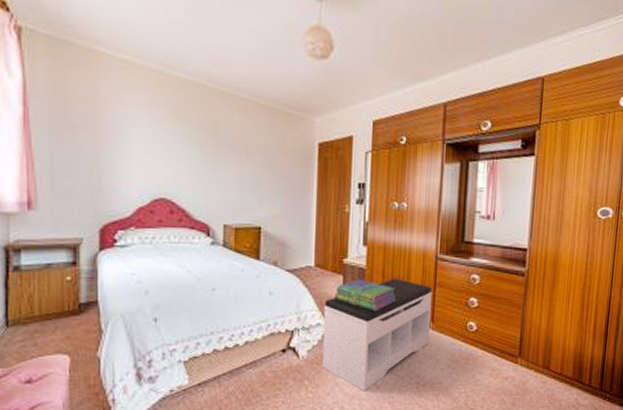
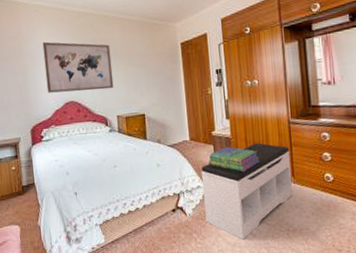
wall art: none [129,112,225,189] -> present [42,41,114,93]

